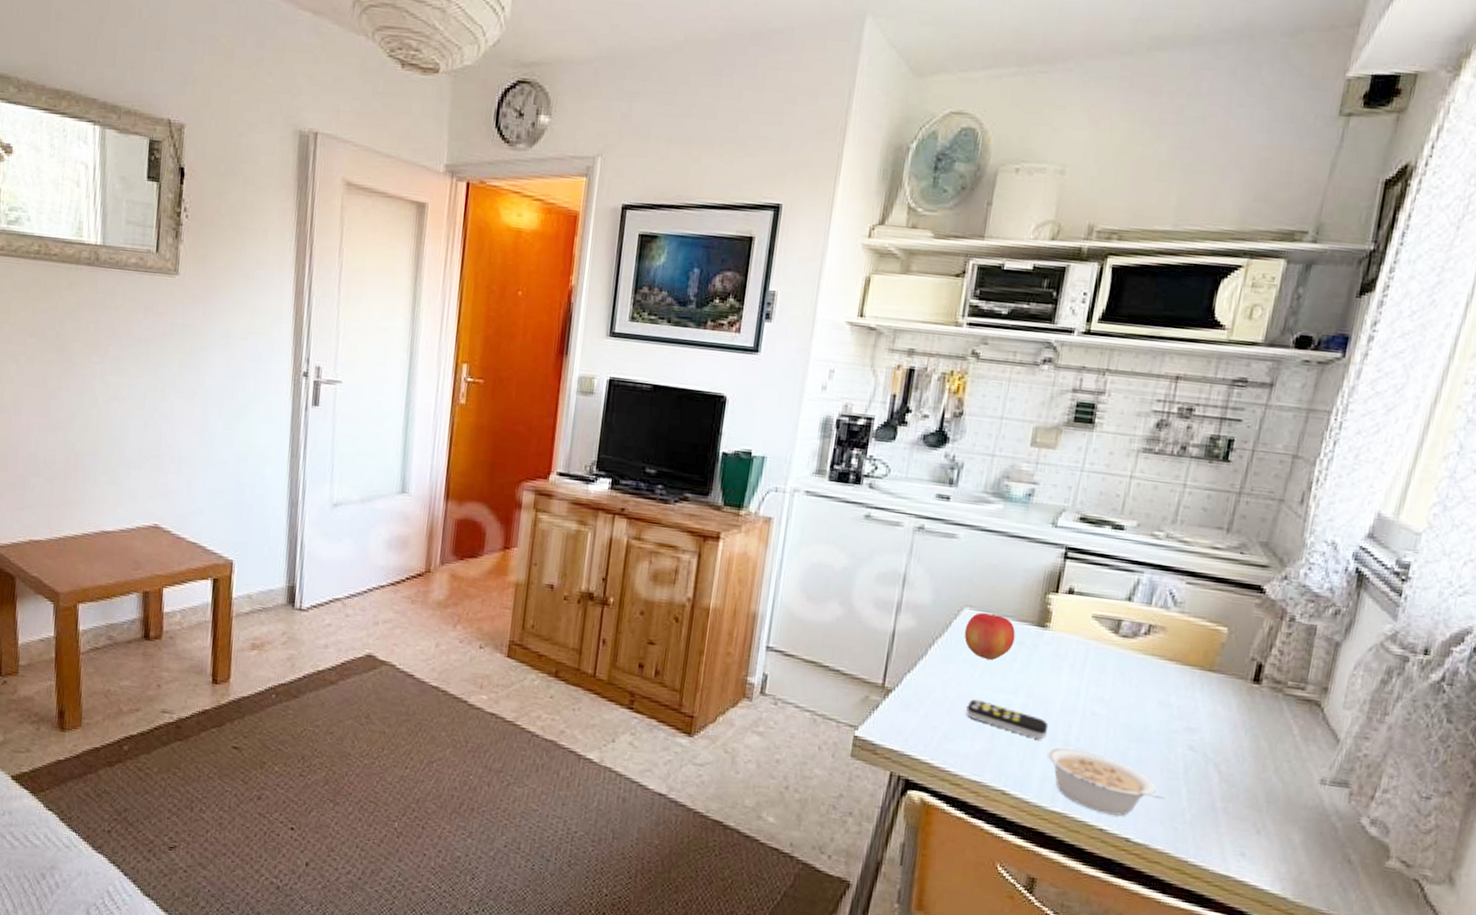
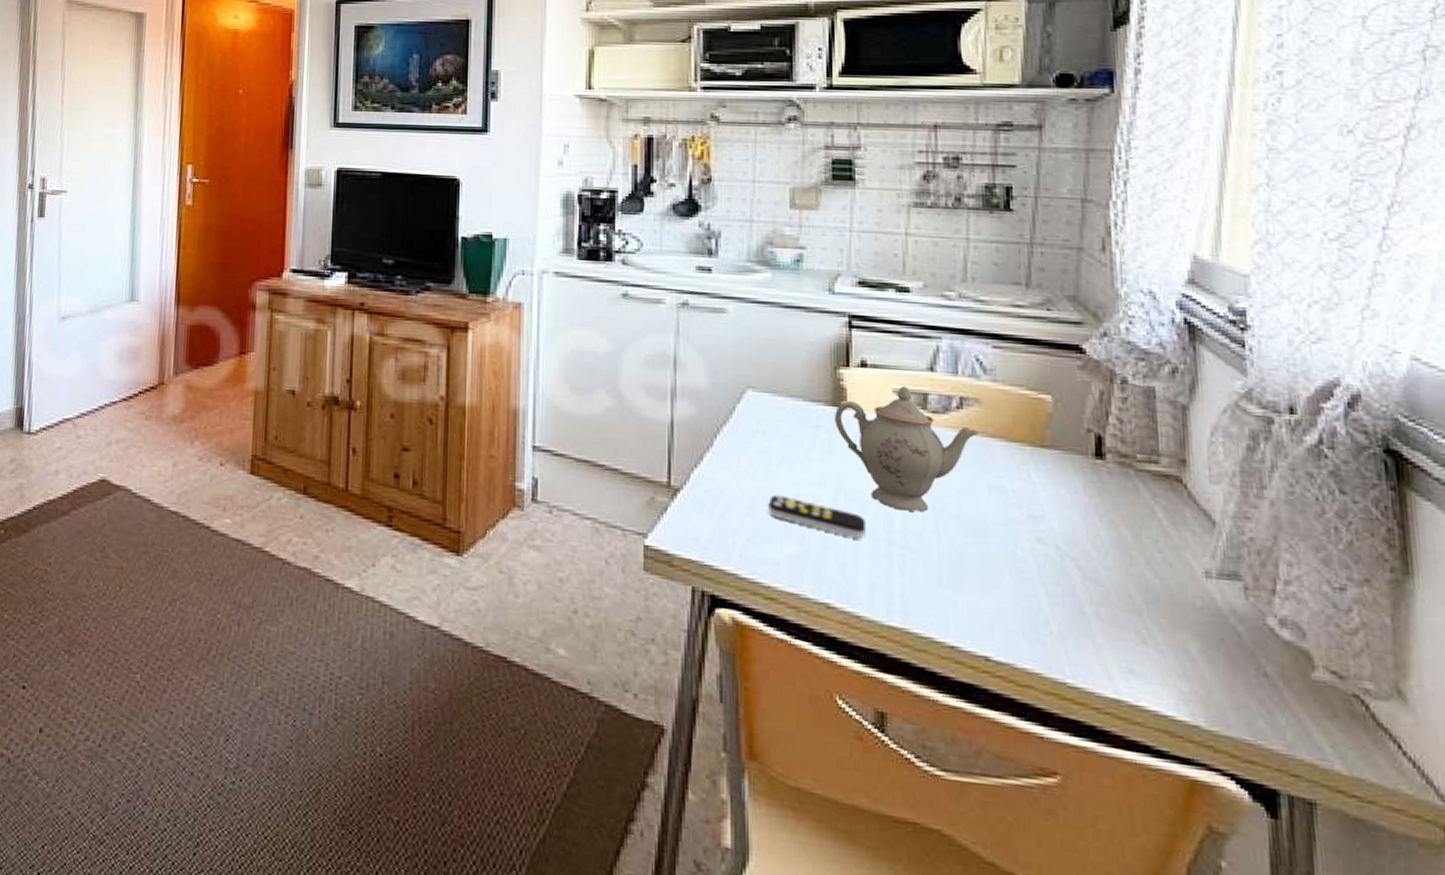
apple: present [964,613,1016,661] -> none [751,394,810,449]
teapot: none [1036,612,1160,720] -> present [835,385,979,512]
legume: present [1047,747,1166,816] -> none [871,547,1022,630]

